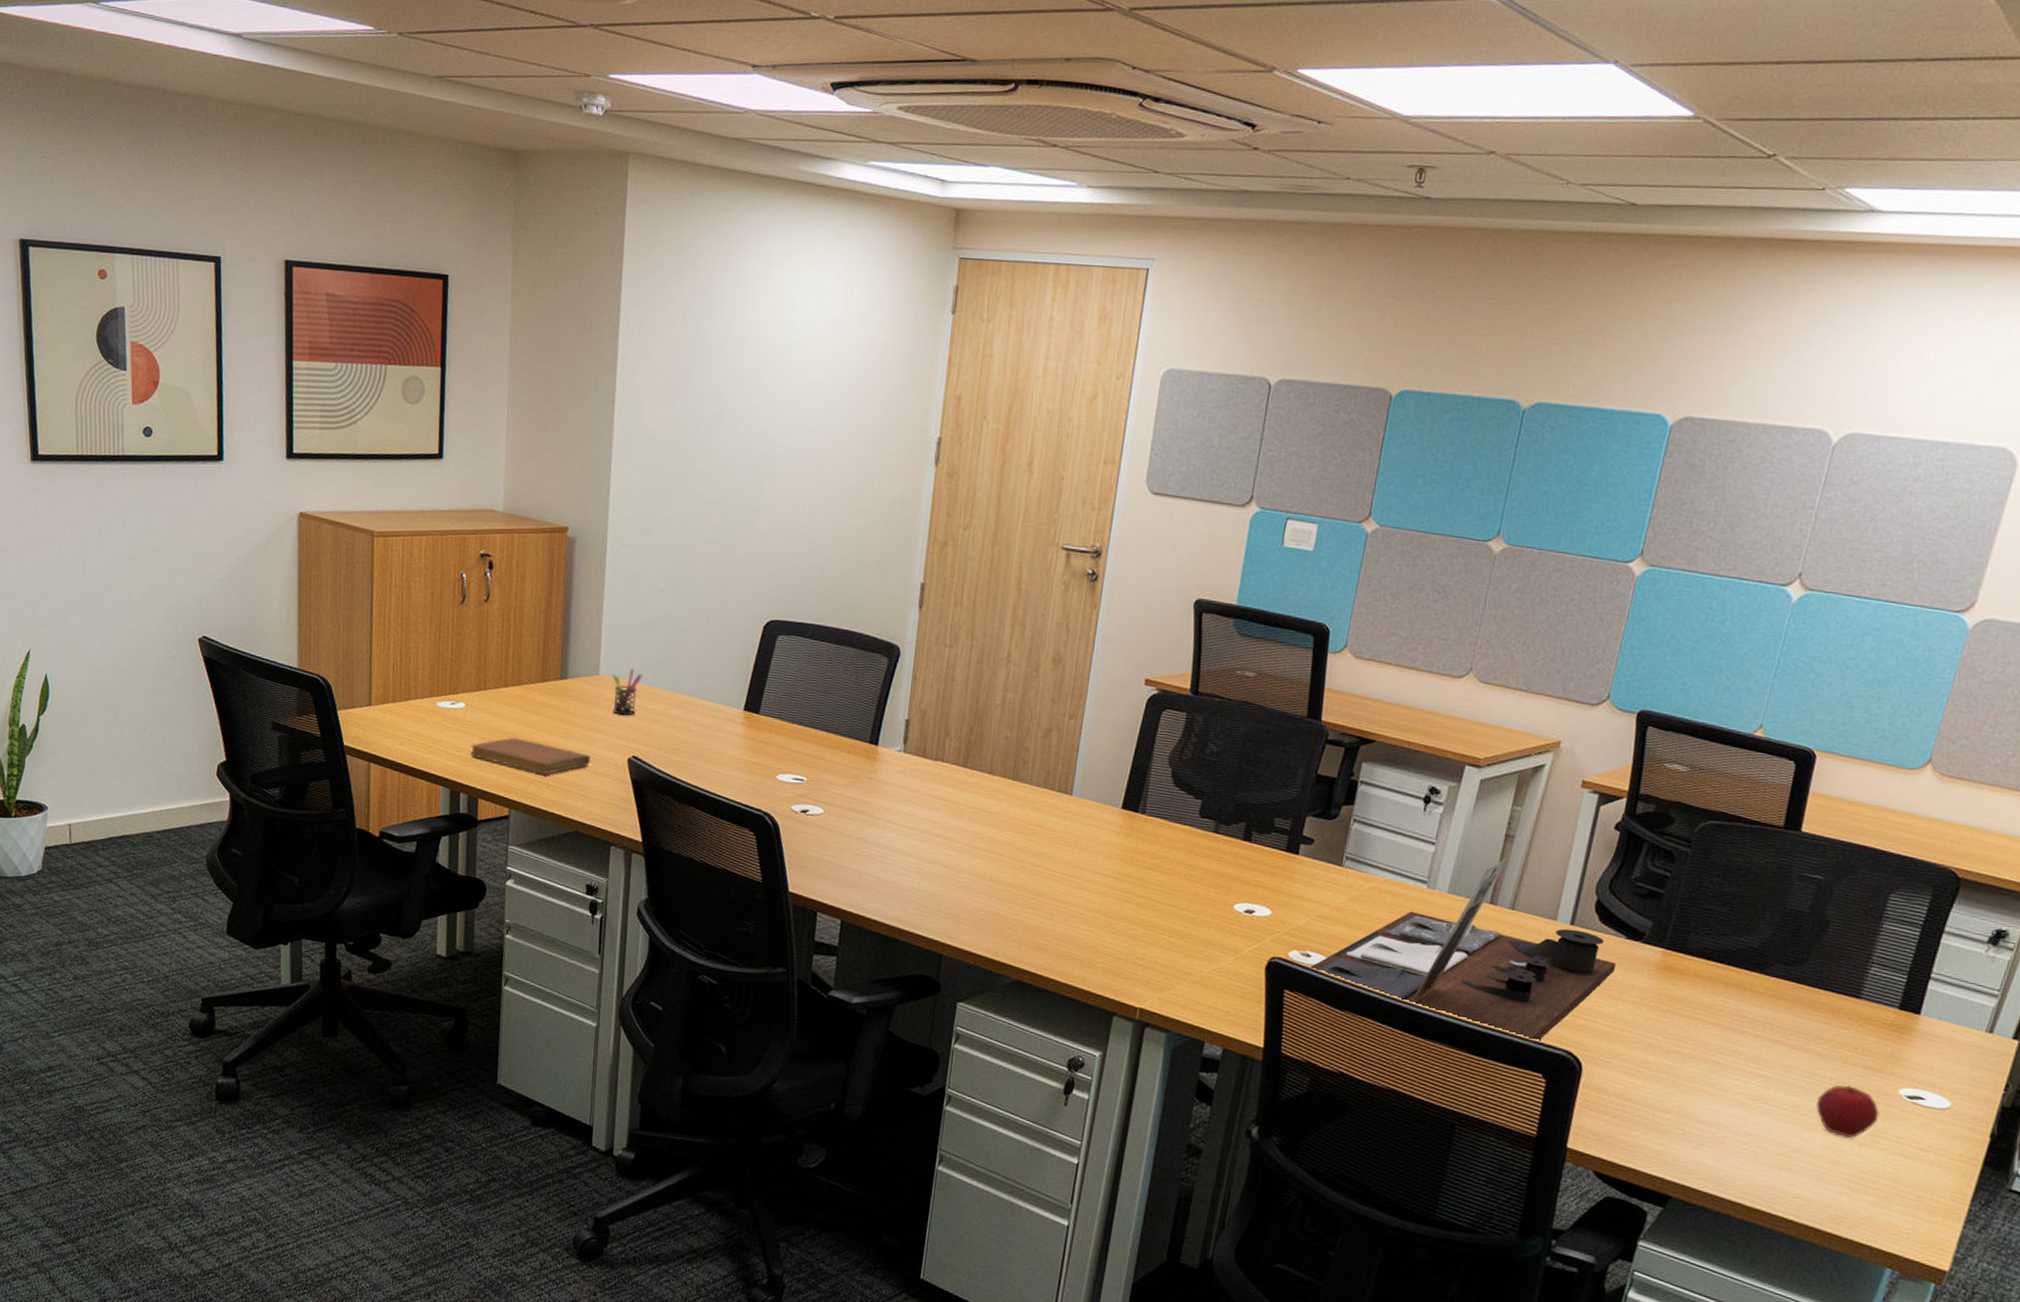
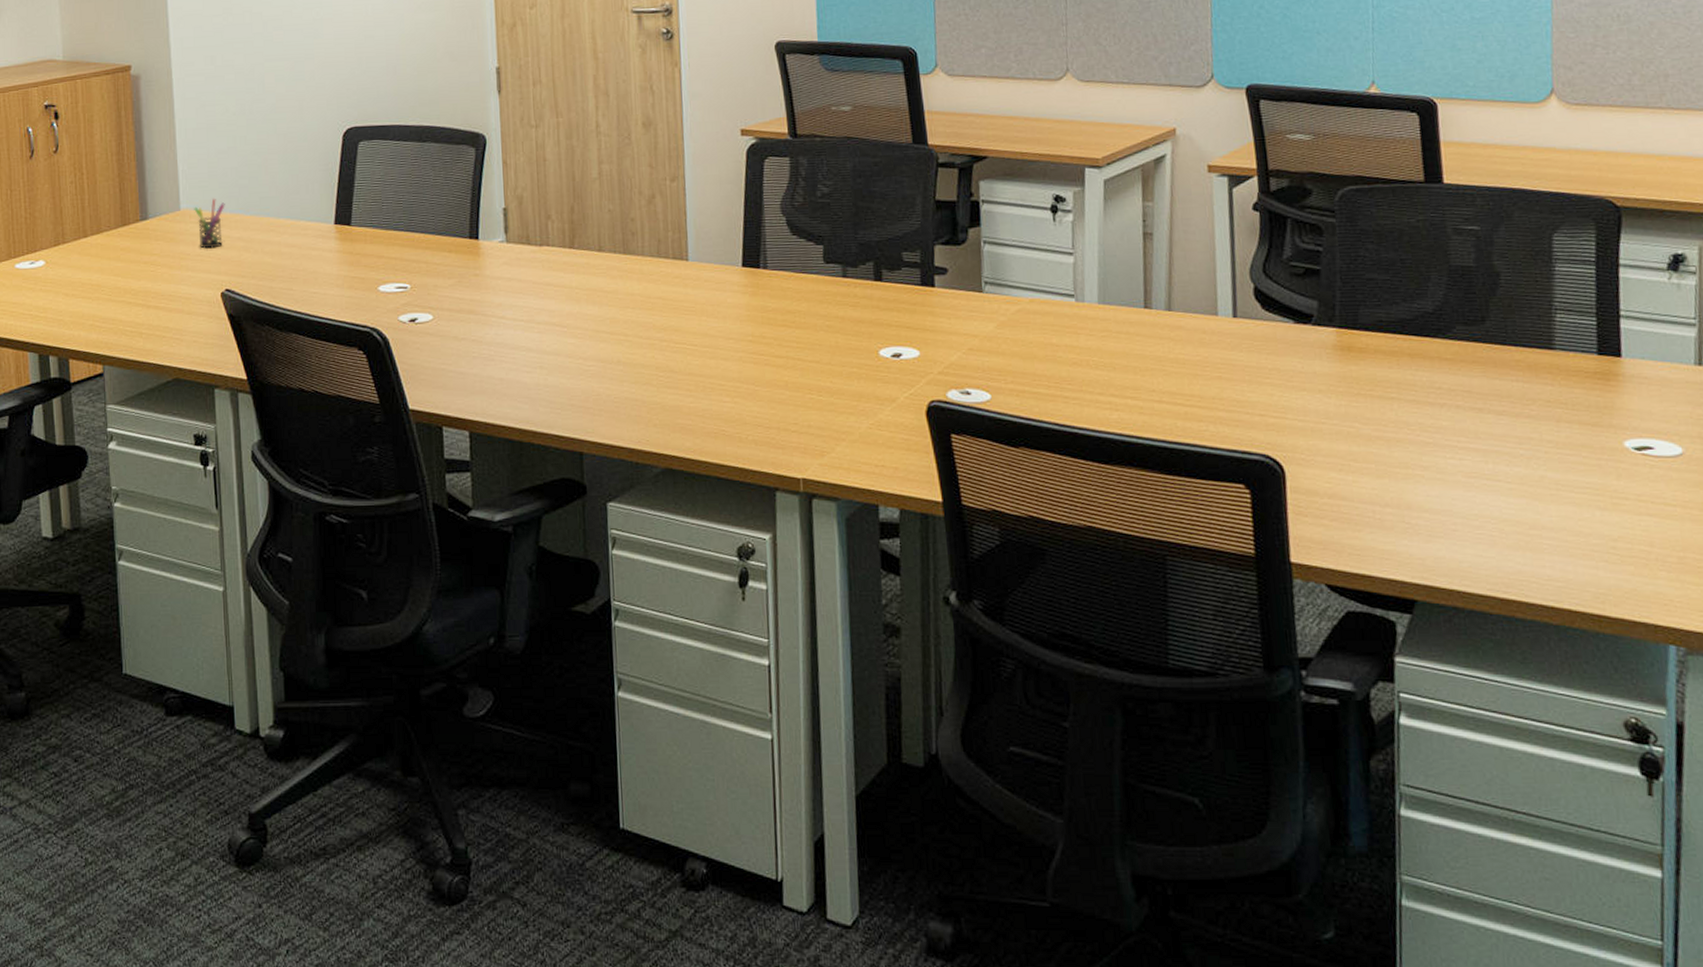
notebook: present [470,737,590,774] -> none [55,288,182,323]
desk organizer: present [1311,857,1617,1042] -> none [974,256,1292,450]
apple: present [1816,1085,1880,1138] -> none [1541,446,1612,504]

